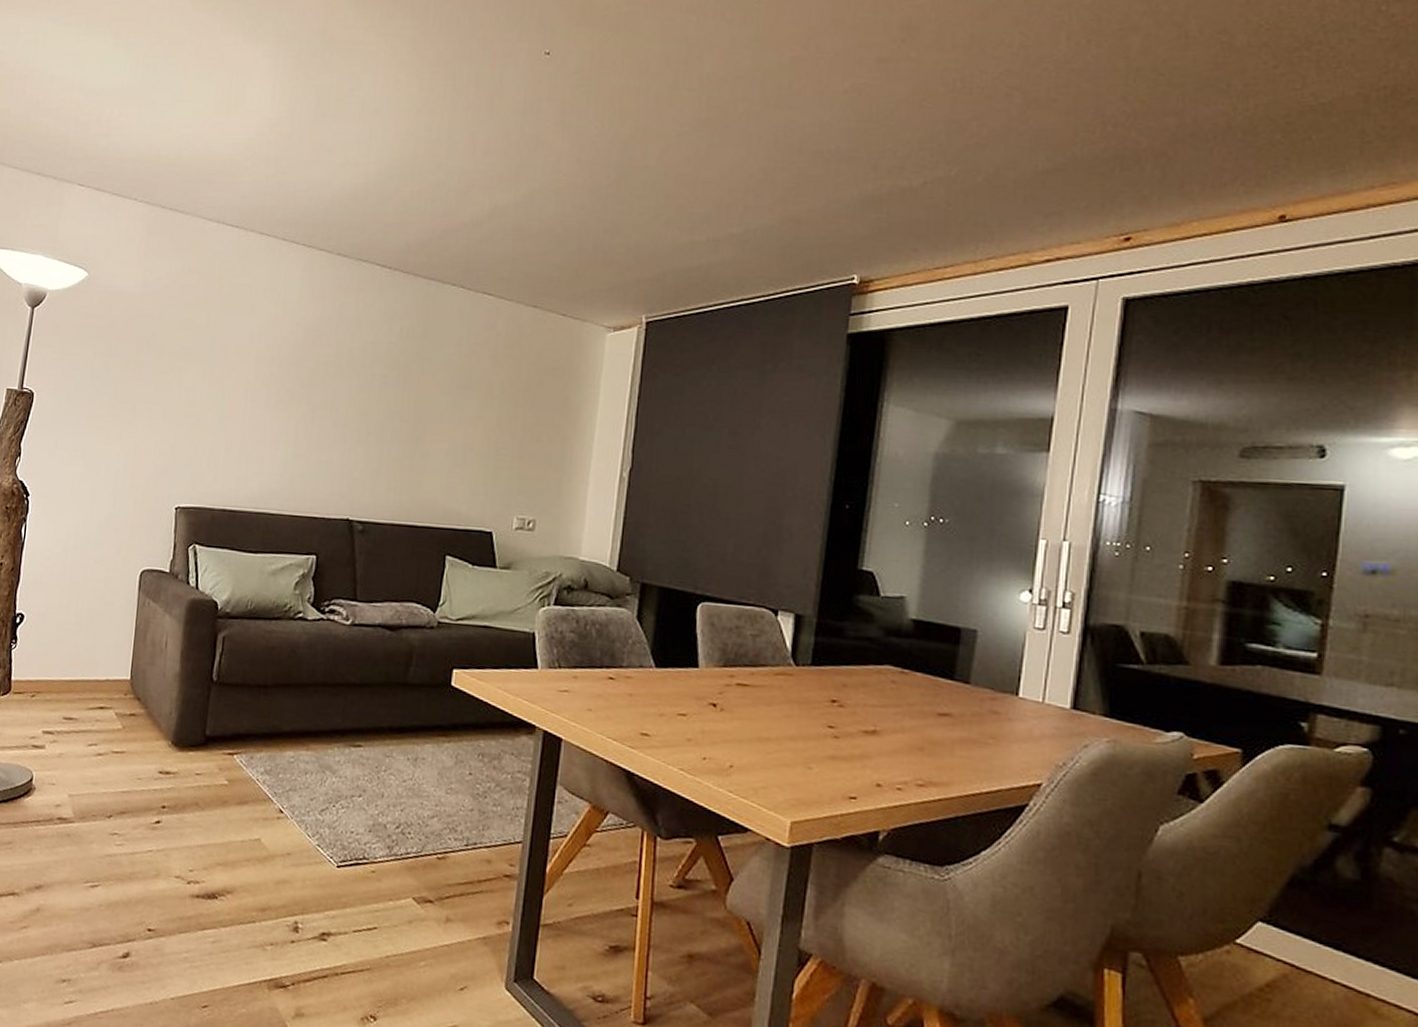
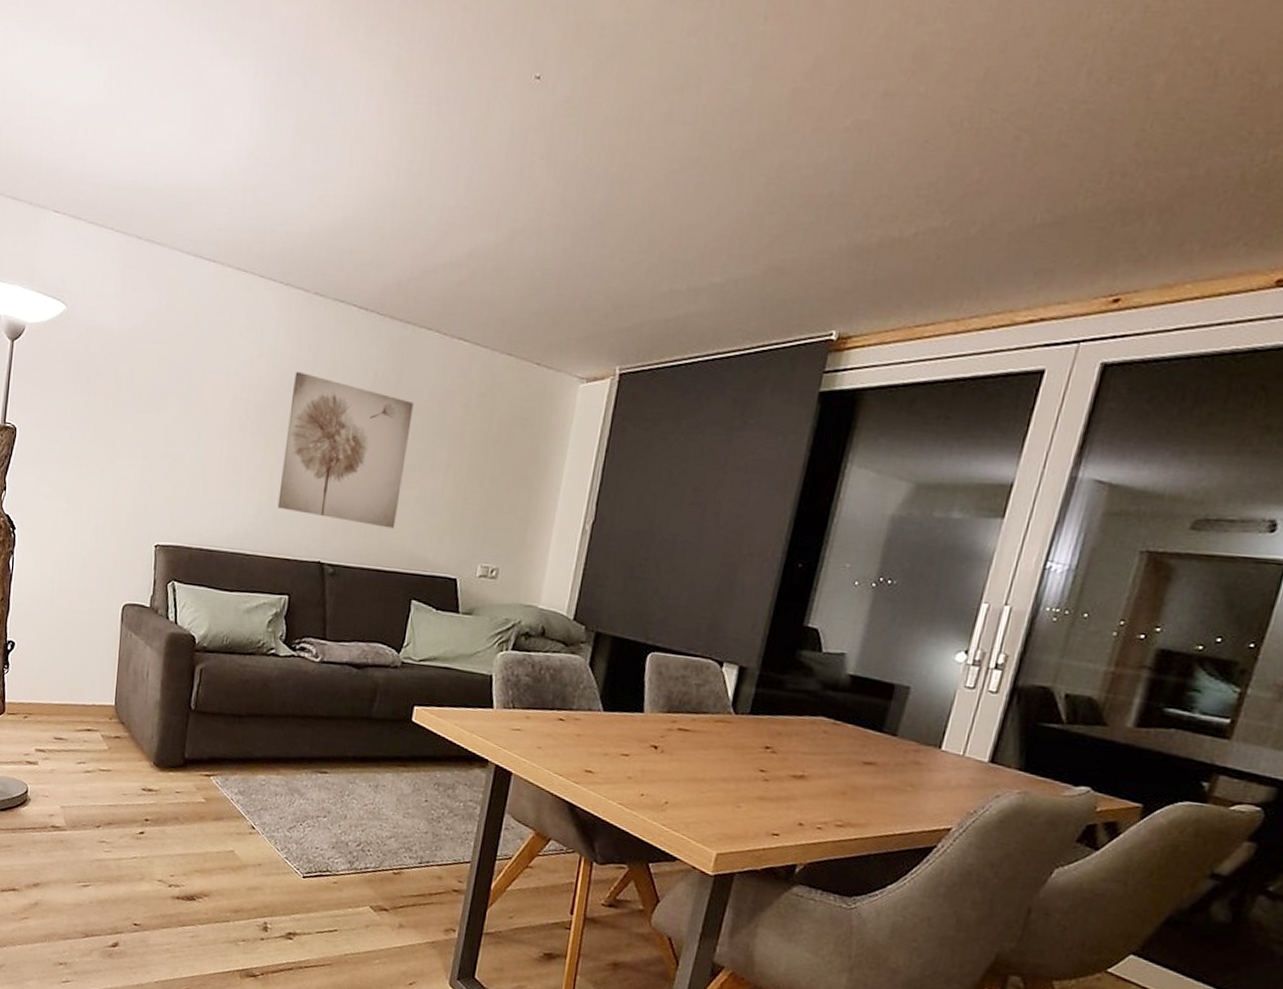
wall art: none [303,328,440,483] -> present [277,371,414,529]

